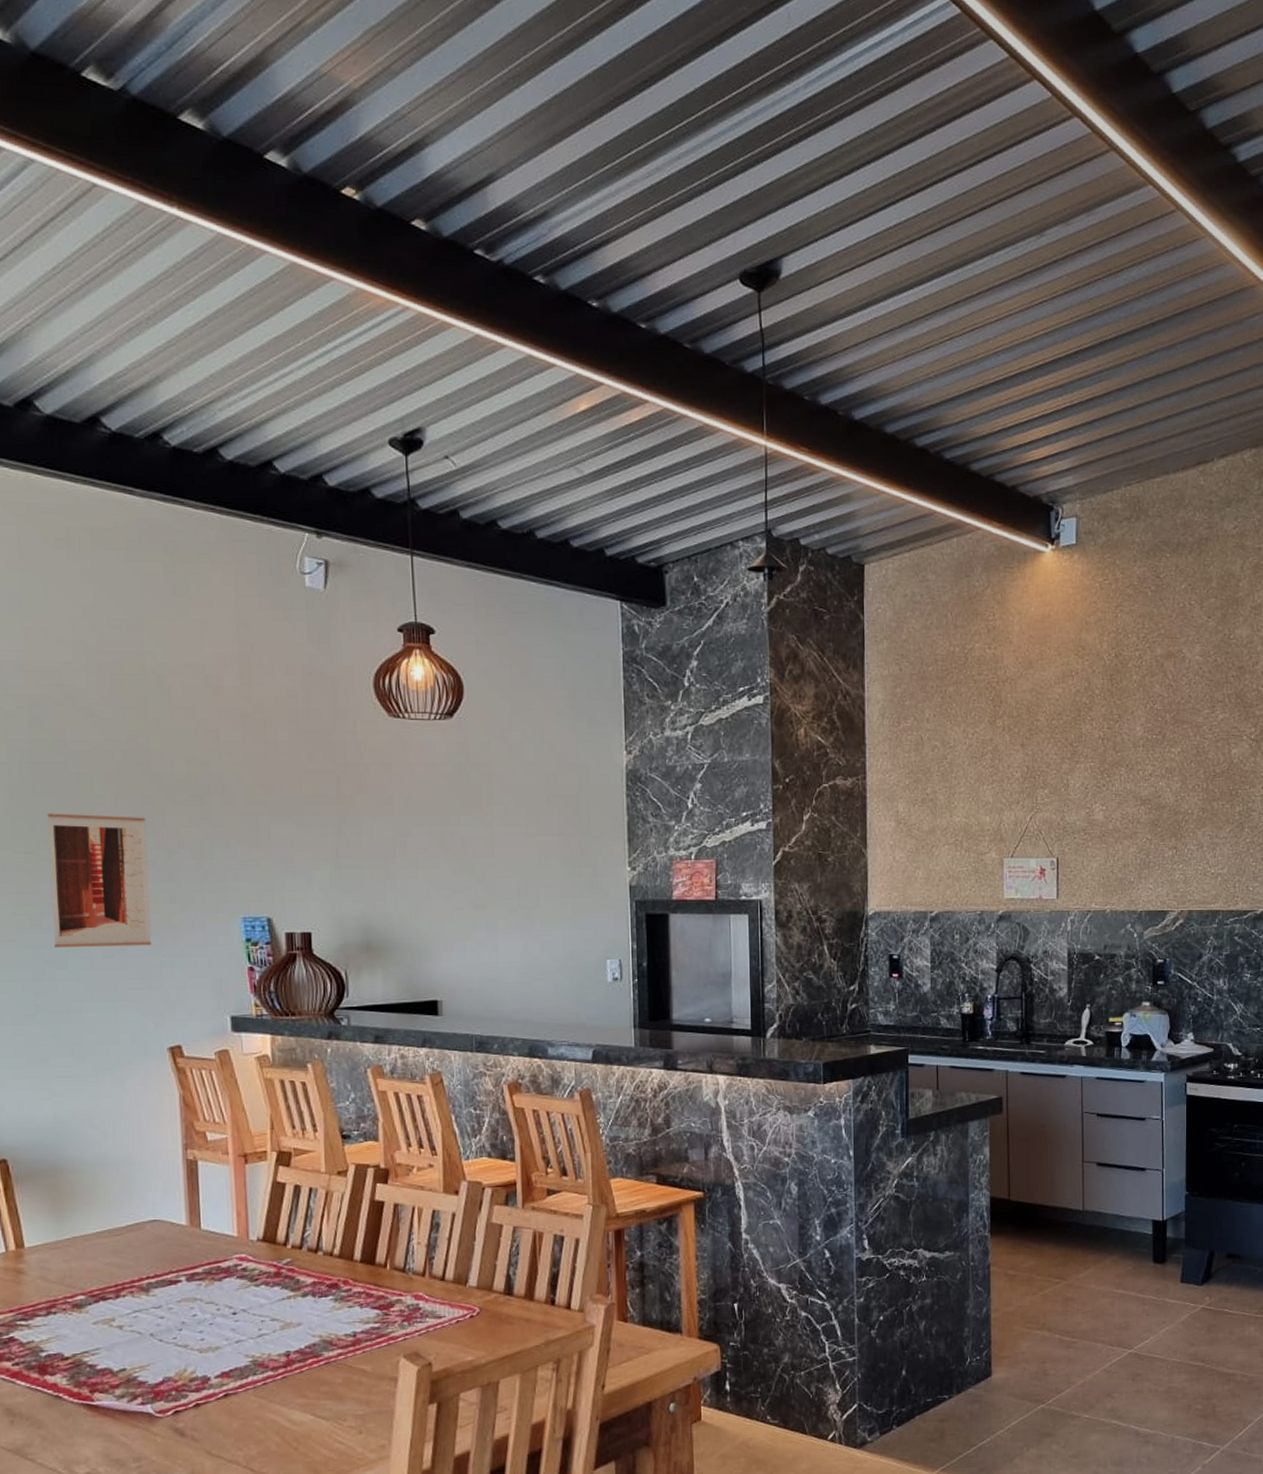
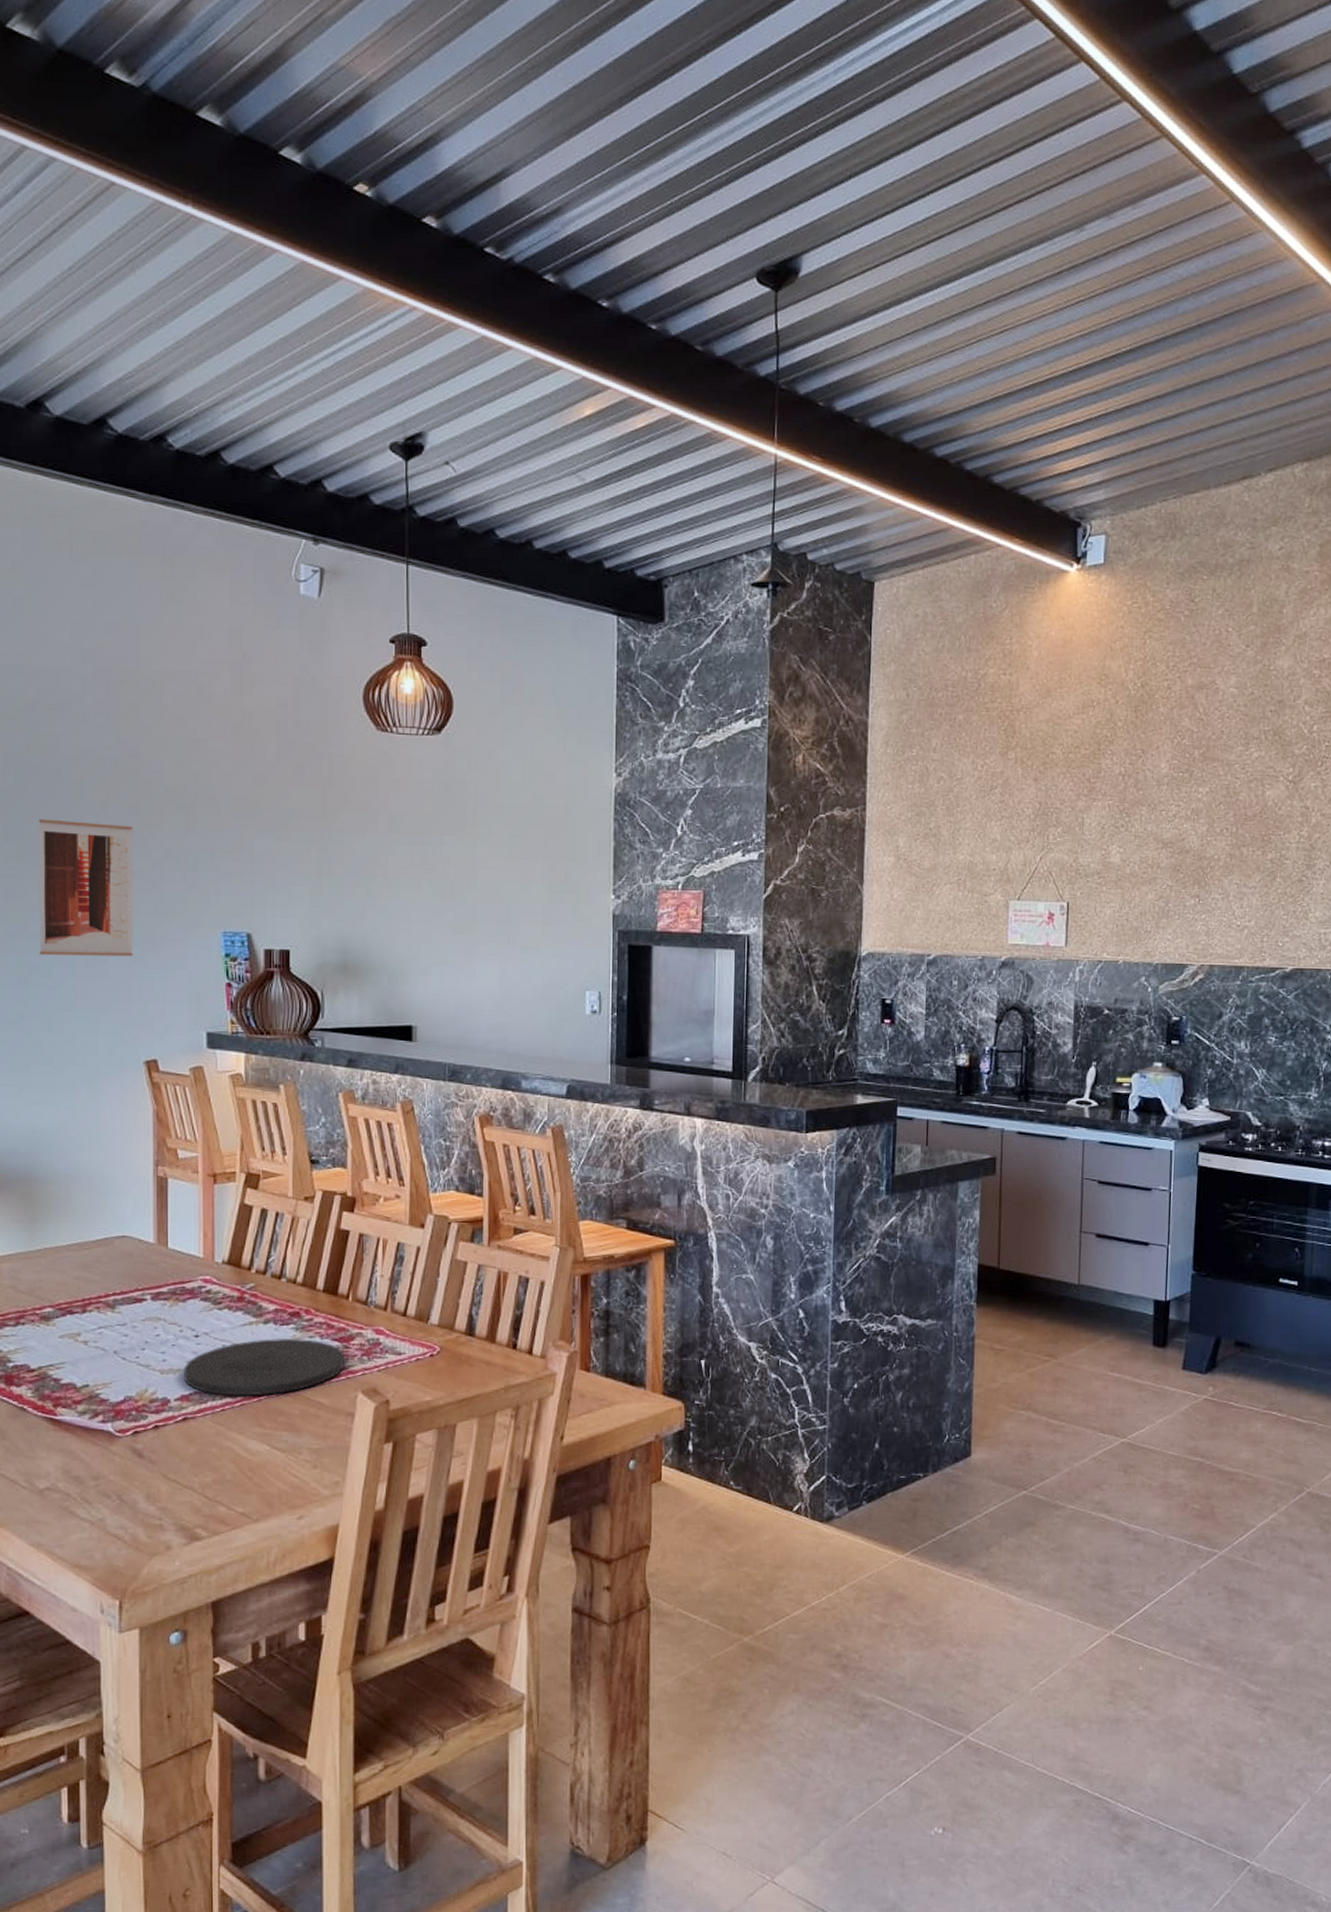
plate: none [223,1309,386,1370] -> present [184,1339,345,1396]

